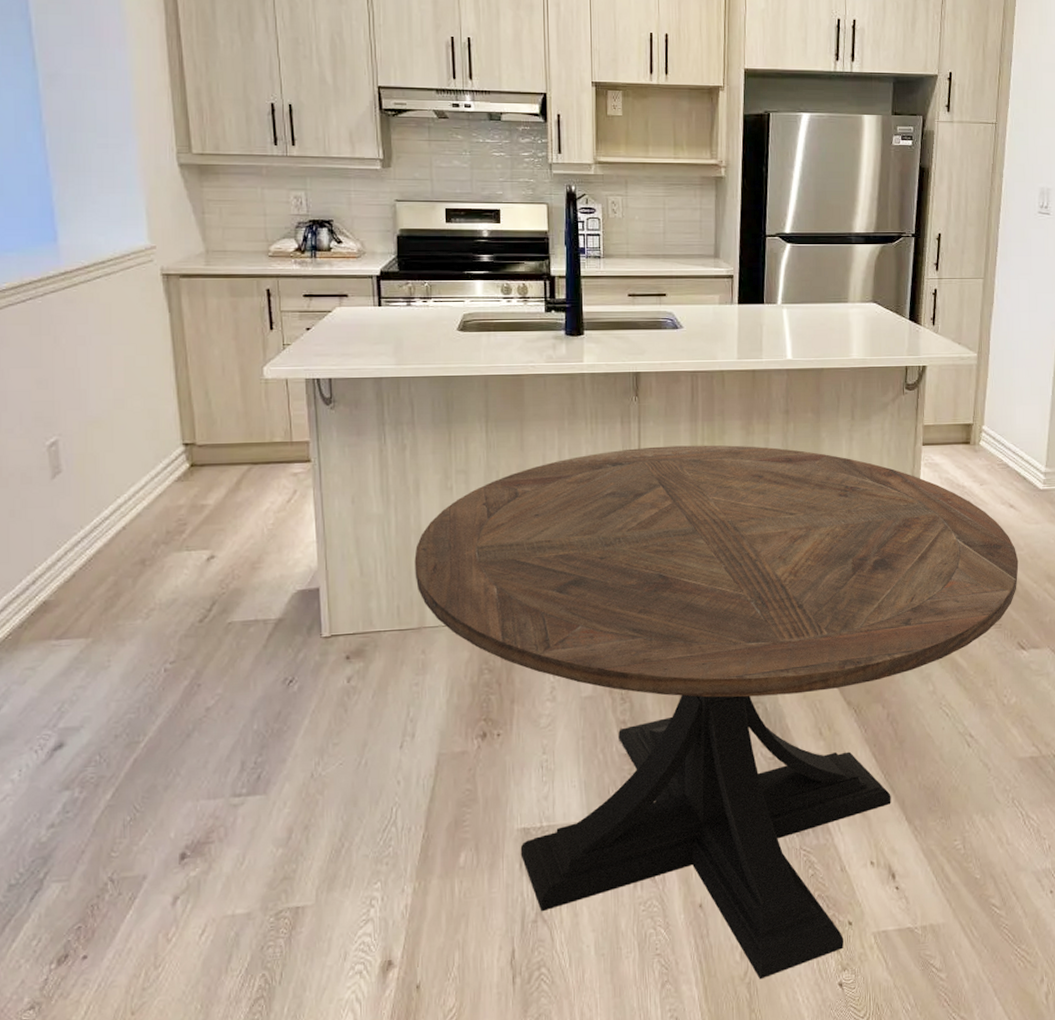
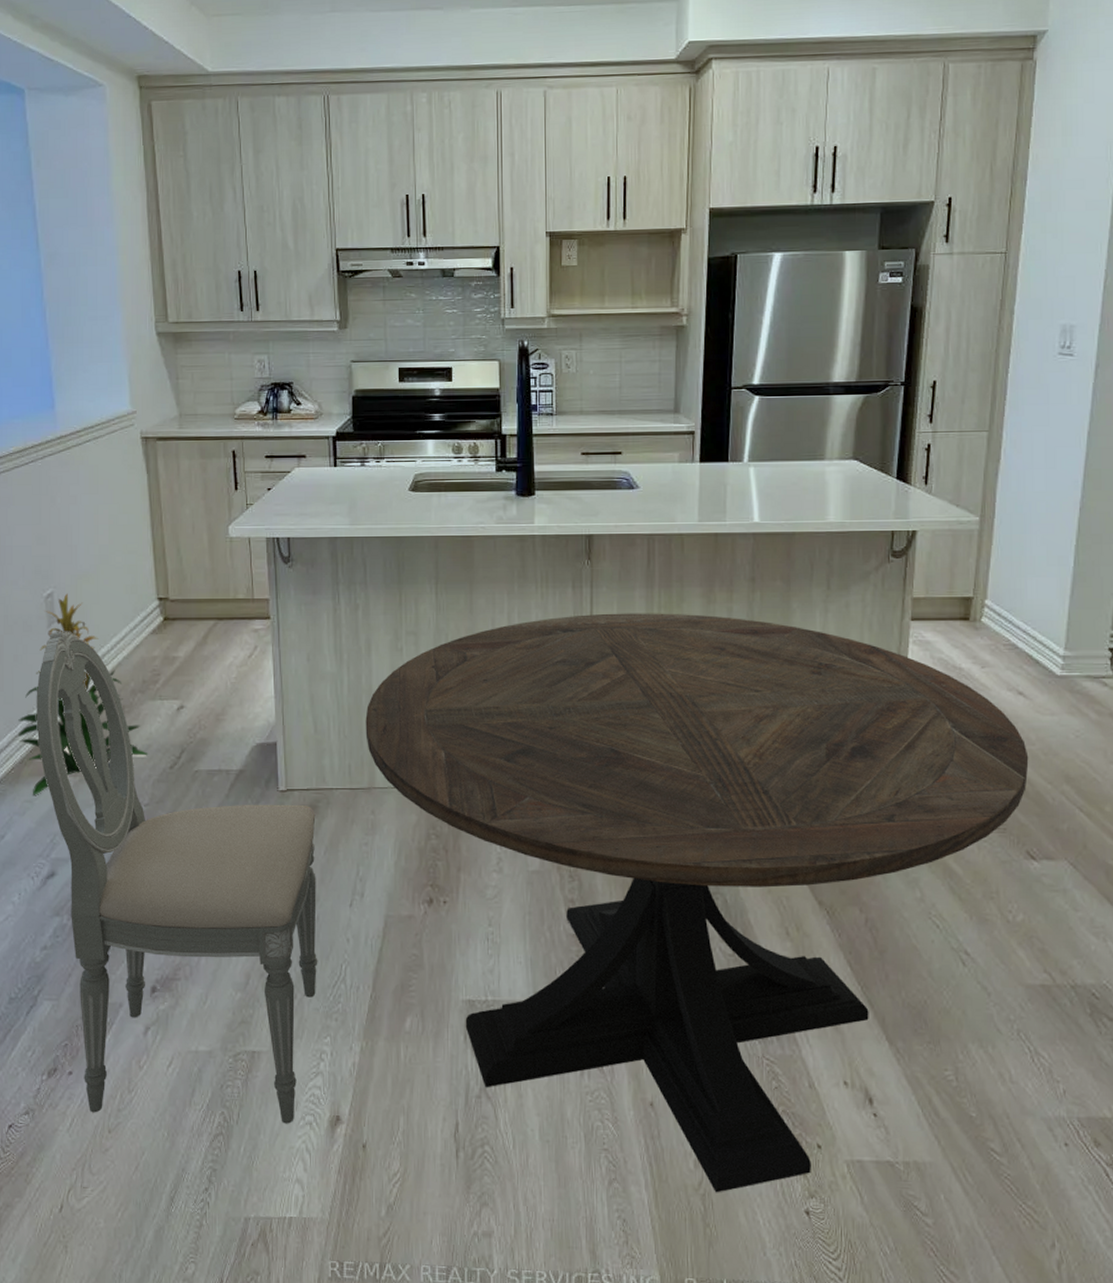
indoor plant: none [16,441,174,661] -> present [18,593,149,795]
dining chair: none [38,482,367,997] -> present [36,631,318,1124]

